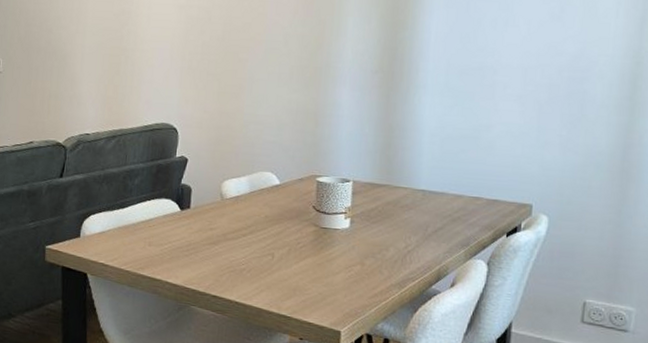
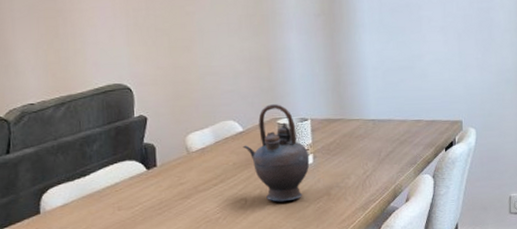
teapot: none [277,160,347,265] -> present [242,104,310,202]

